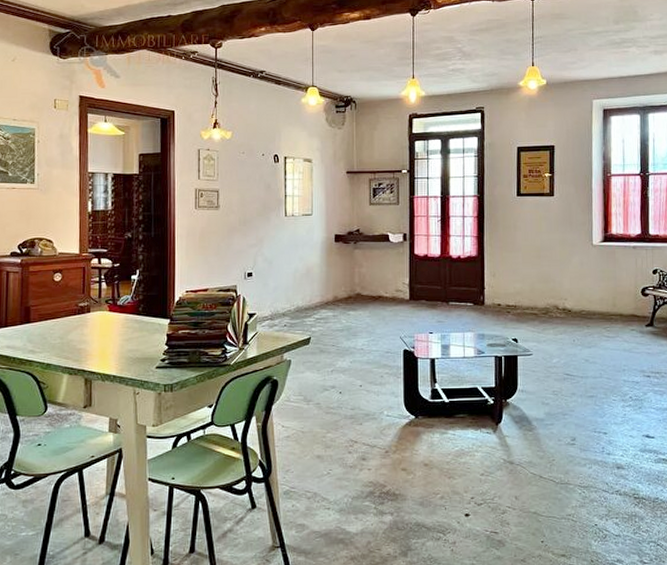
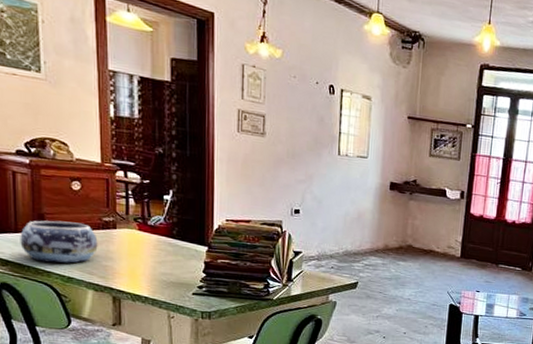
decorative bowl: none [8,311,74,352] -> present [20,220,98,264]

